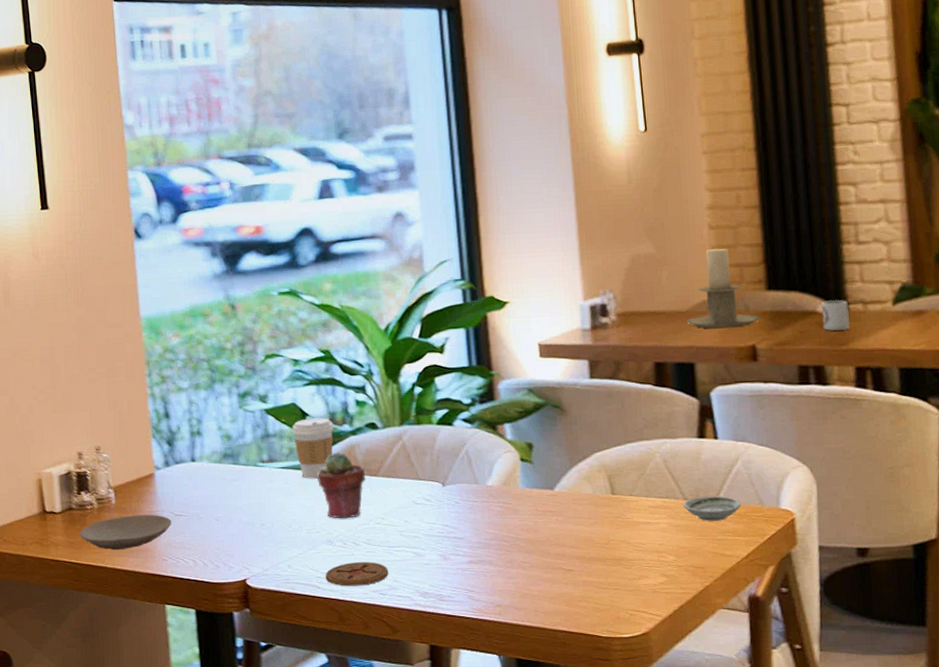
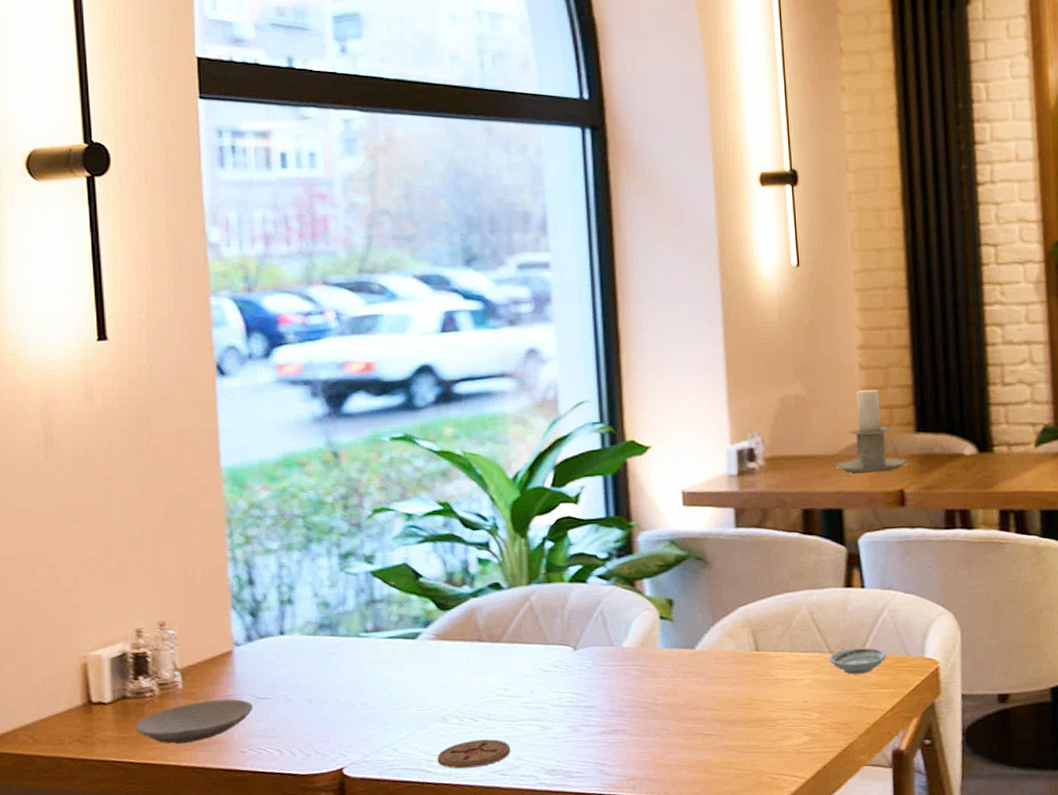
coffee cup: present [292,418,334,479] -> none [402,579,451,649]
potted succulent: present [316,452,366,519] -> none [430,617,488,693]
cup: present [821,300,850,331] -> none [968,442,995,474]

